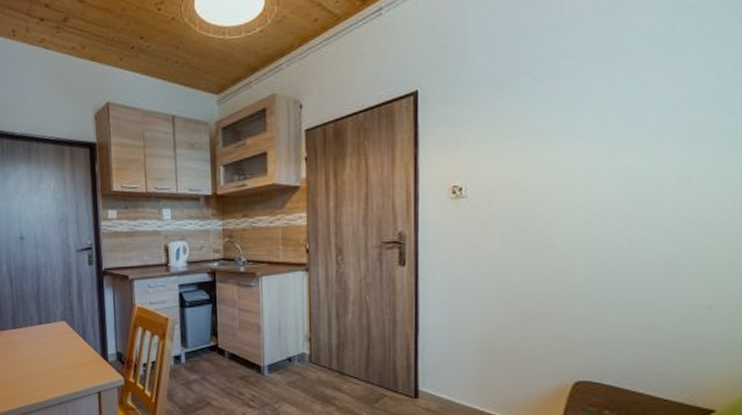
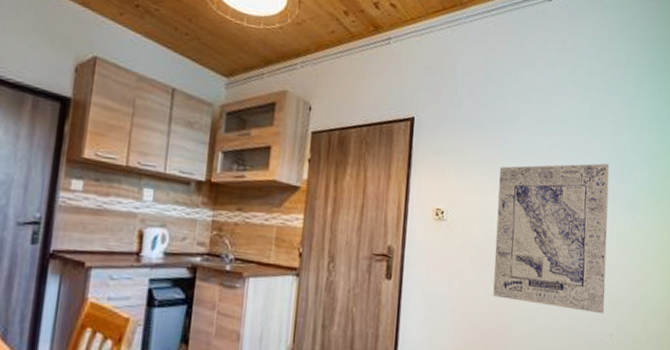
wall art: none [531,91,706,283] -> present [493,163,610,314]

